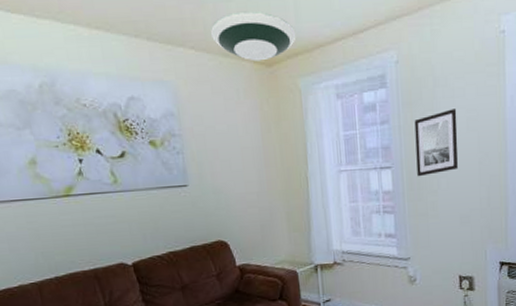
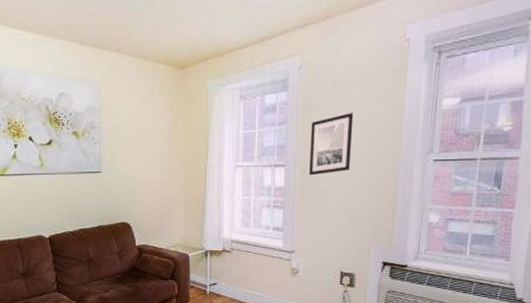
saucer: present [210,11,297,62] -> none [133,19,209,64]

